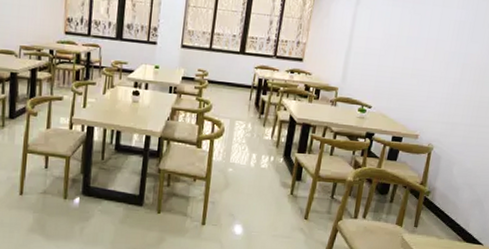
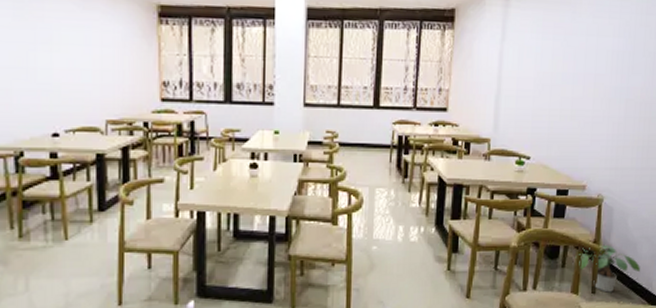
potted plant: none [403,187,460,228] -> present [575,244,640,293]

